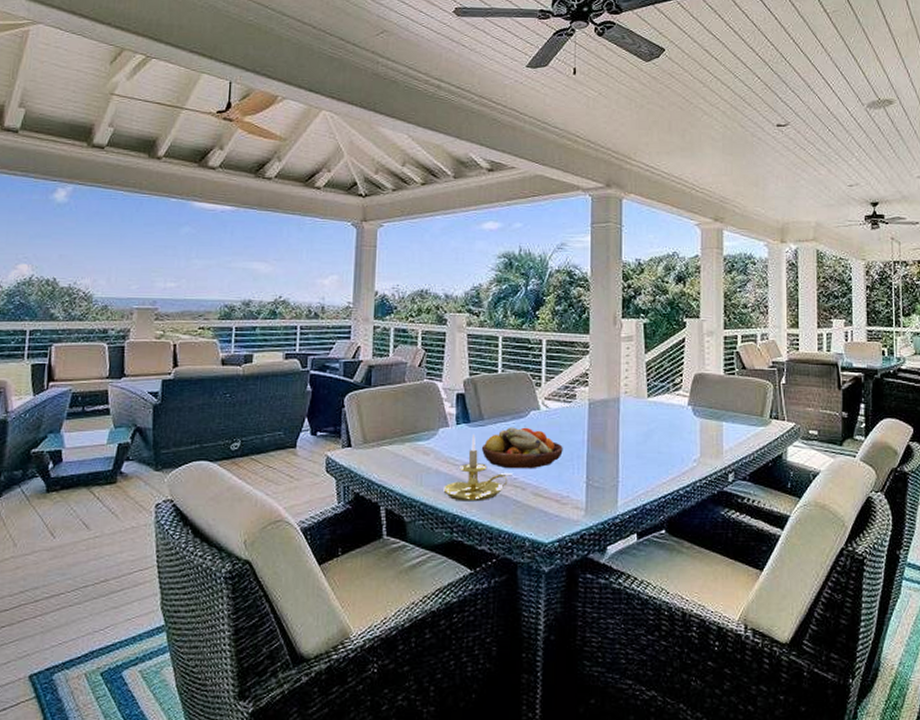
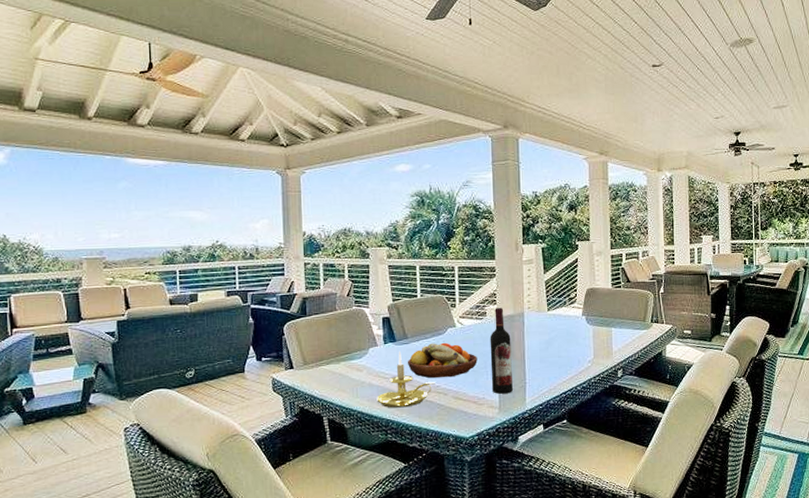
wine bottle: none [578,390,603,493] -> present [490,308,513,394]

